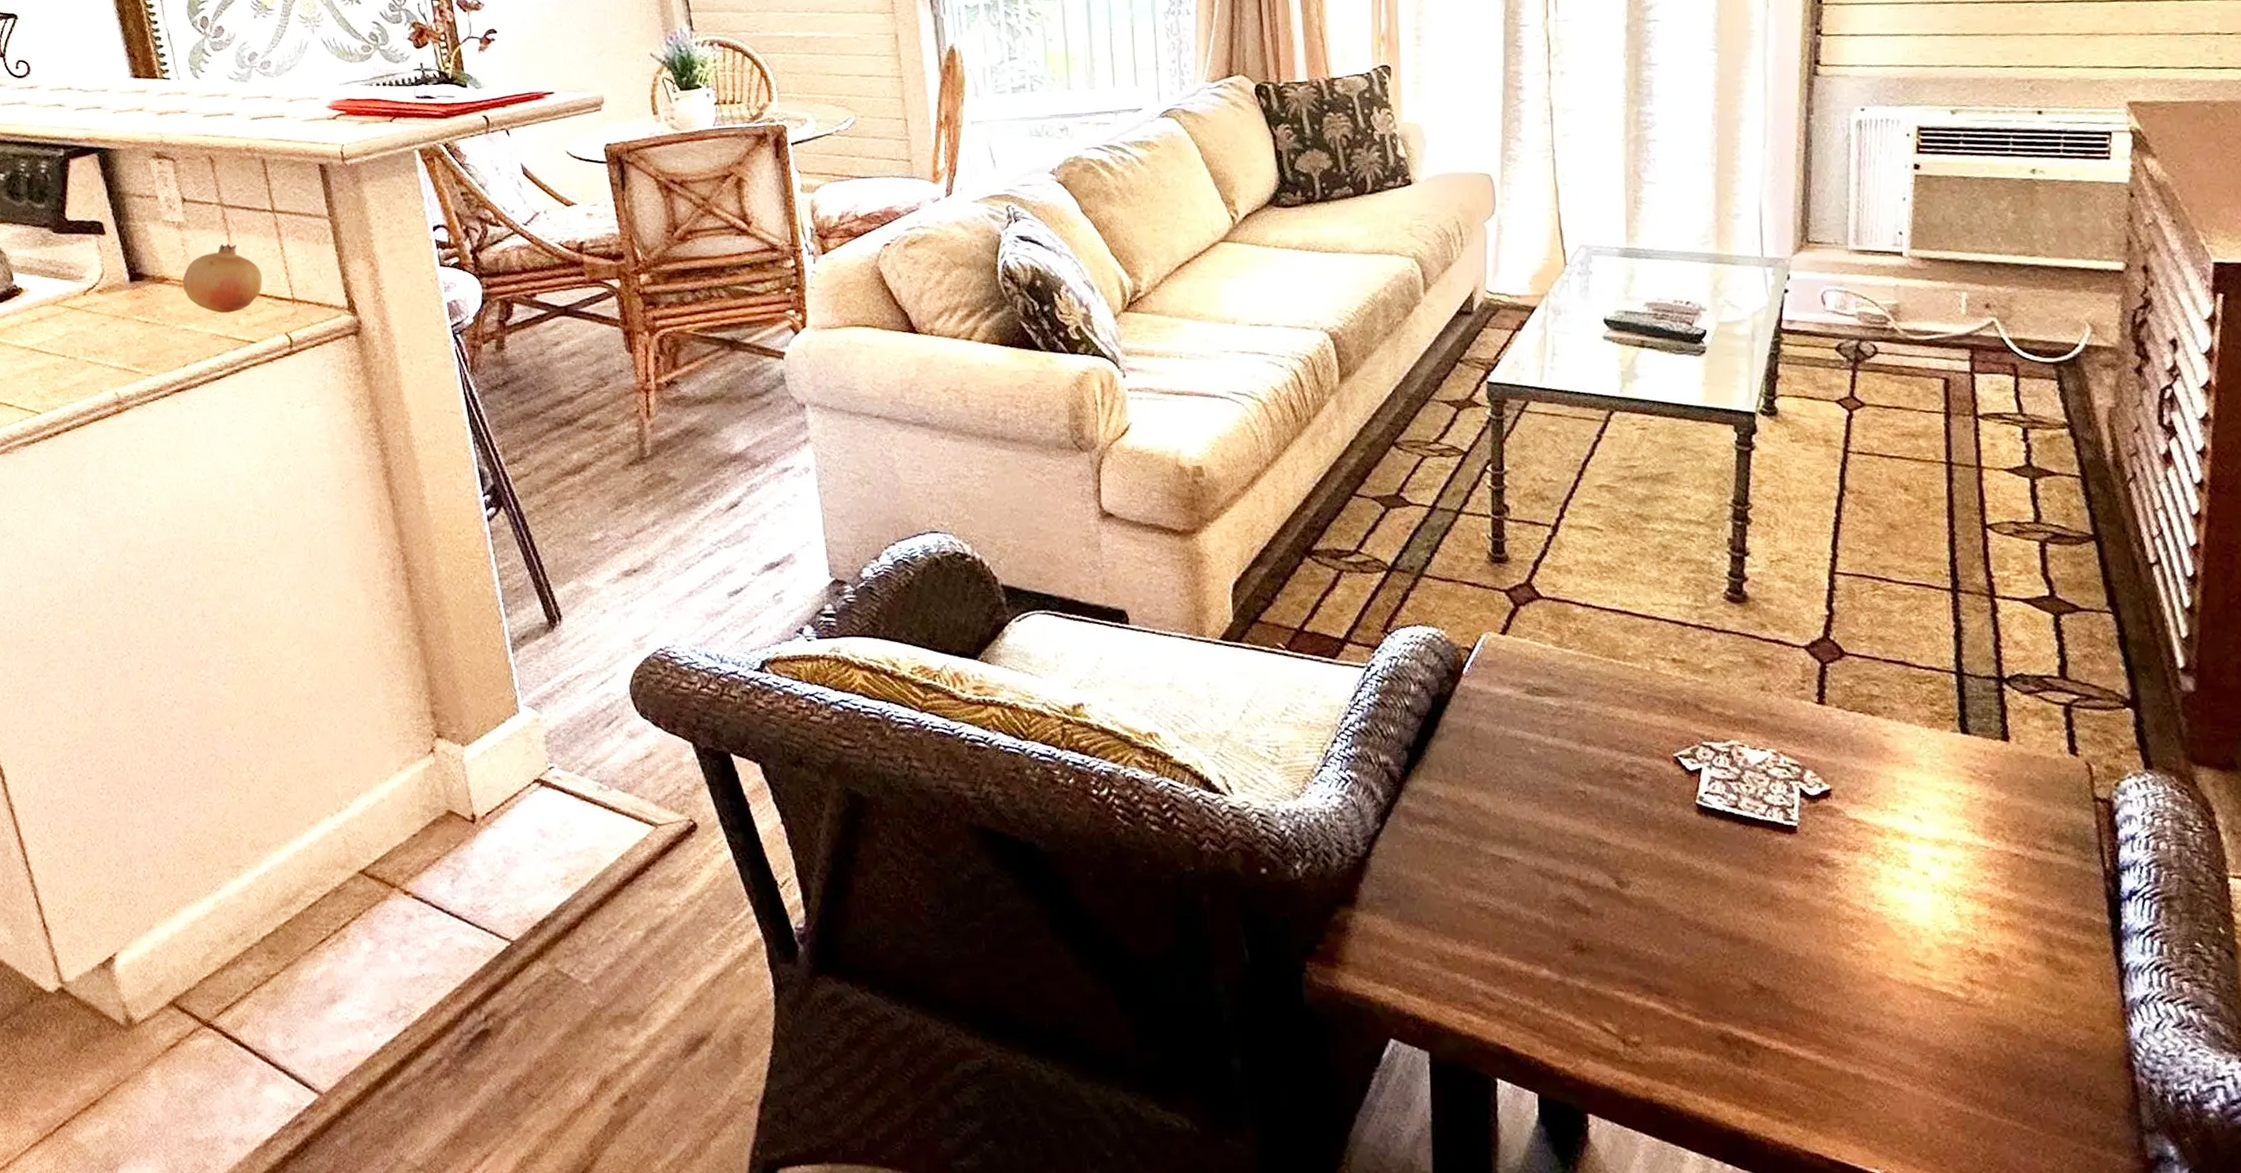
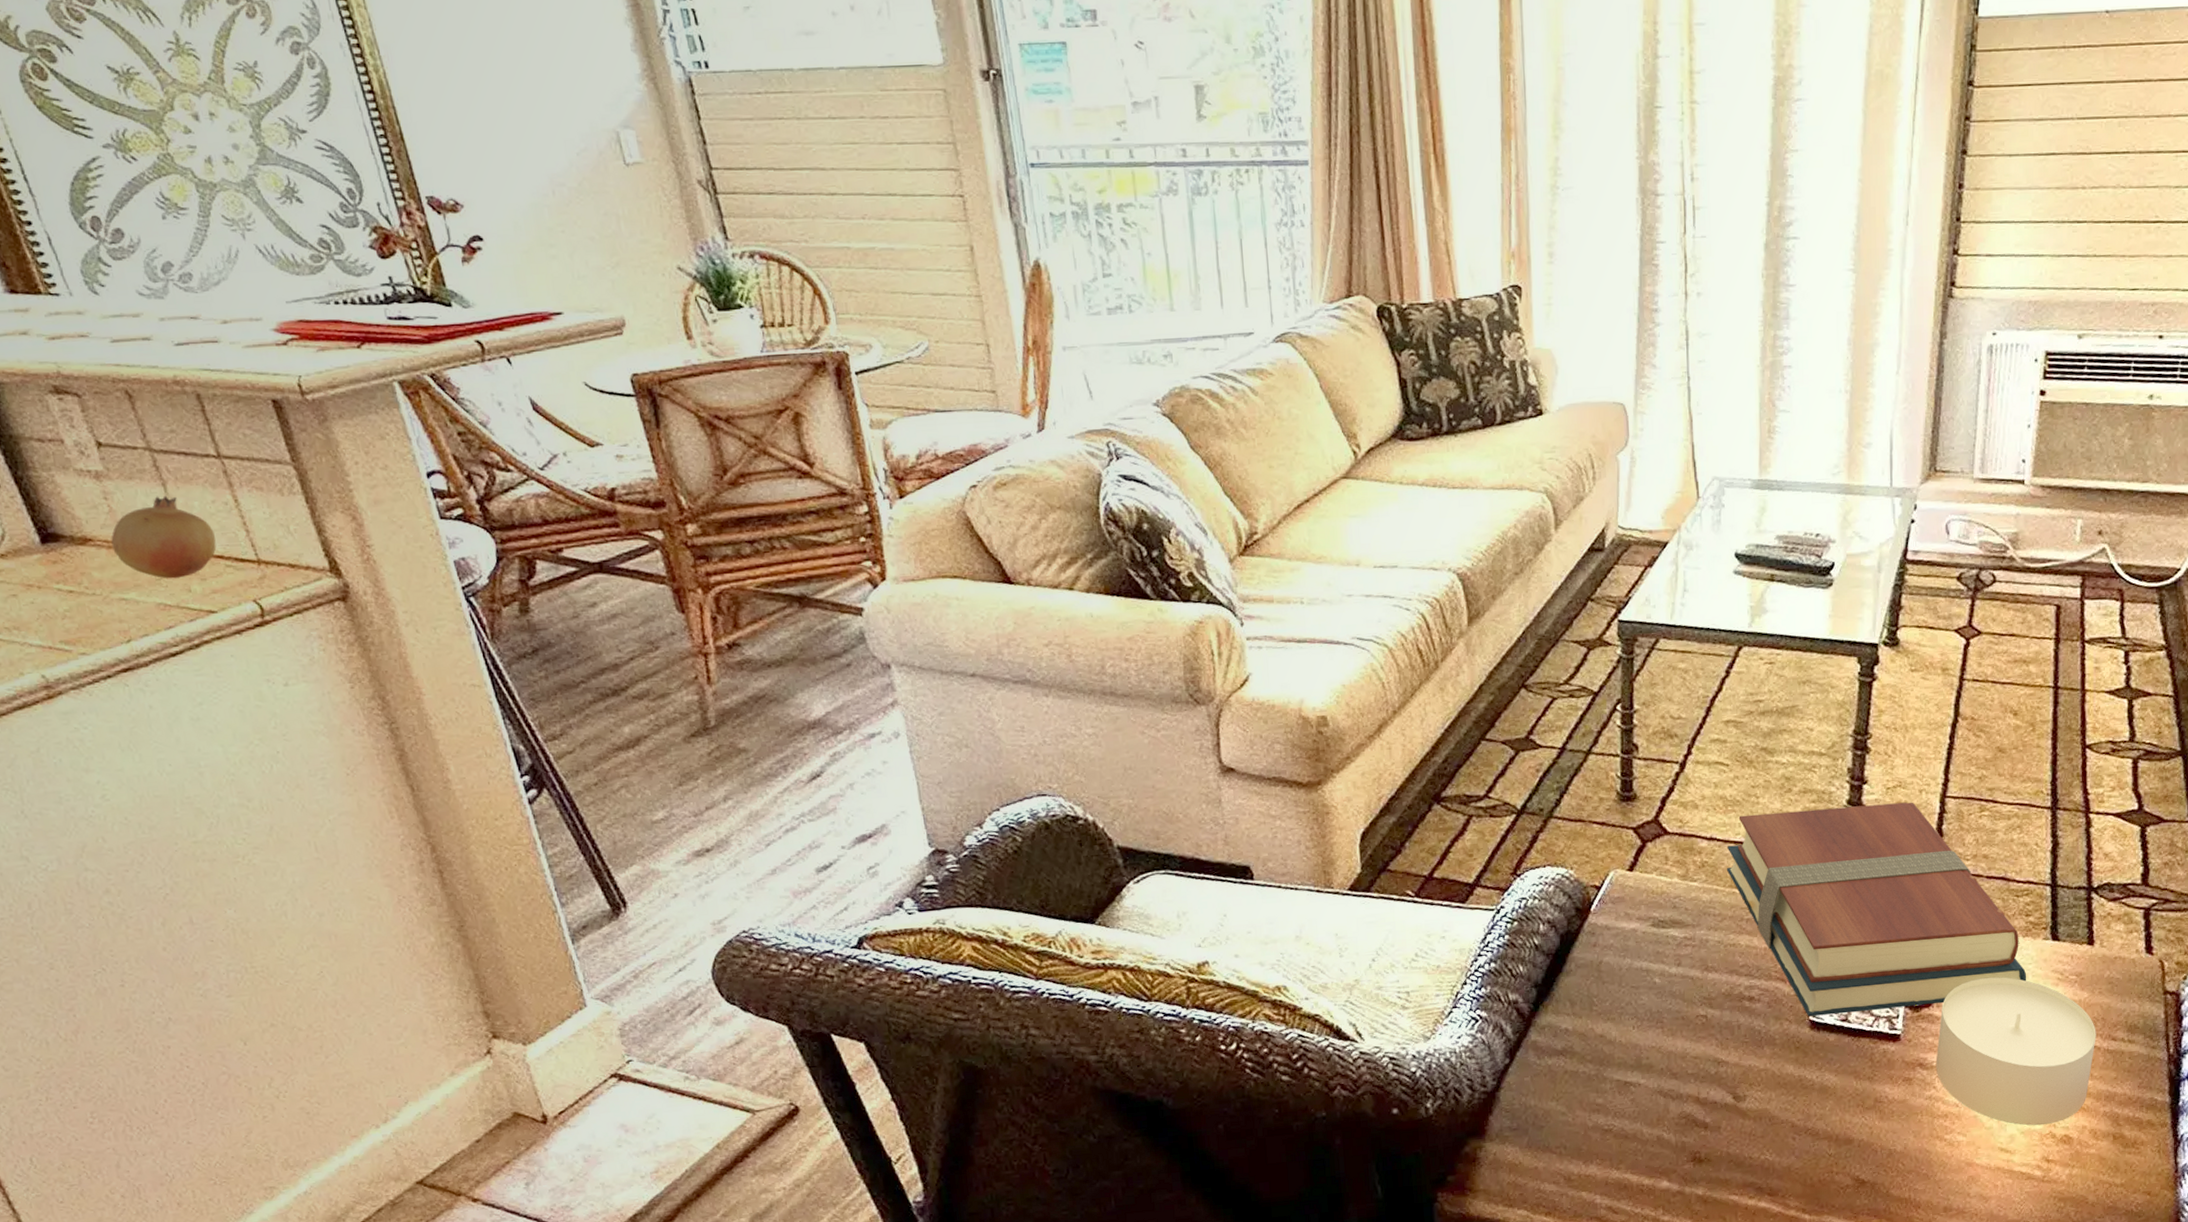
books: none [1602,577,1935,800] -> present [1726,802,2027,1017]
candle: none [1837,770,2019,940] -> present [1935,977,2096,1126]

